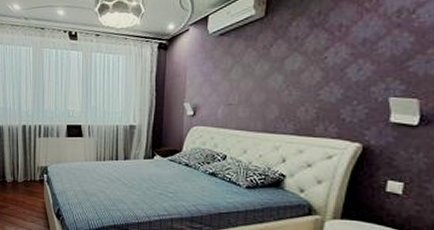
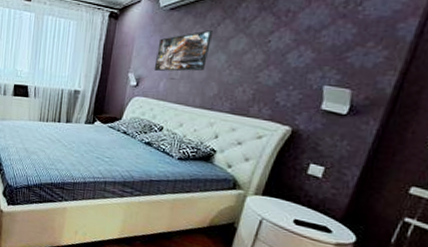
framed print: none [209,52,267,99] -> present [153,30,214,72]

